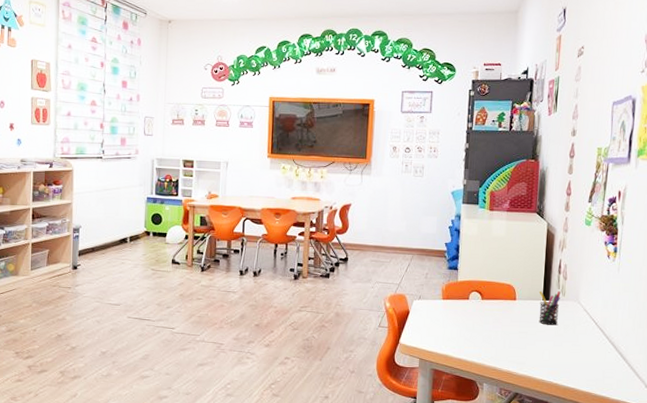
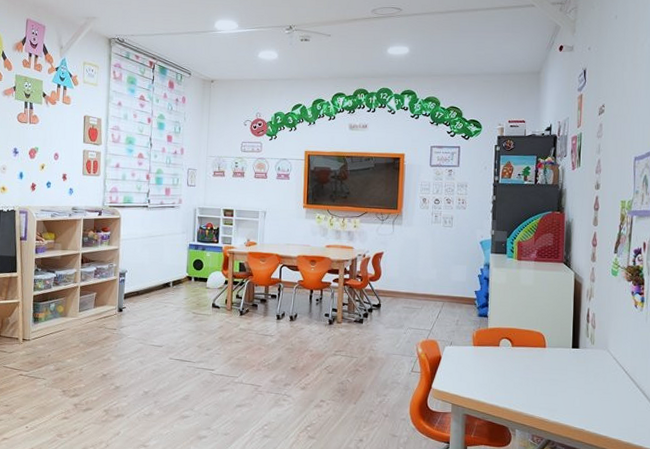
pen holder: present [538,290,561,325] -> none [568,338,590,373]

